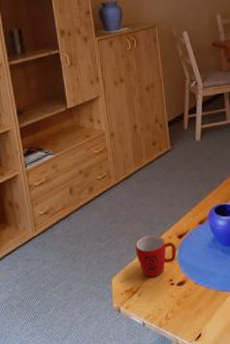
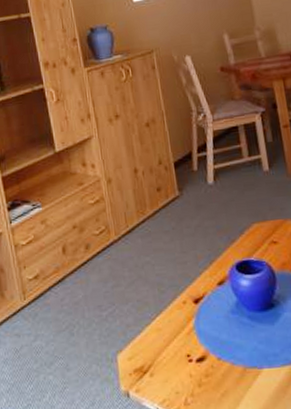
mug: present [135,234,177,277] -> none [143,299,194,353]

